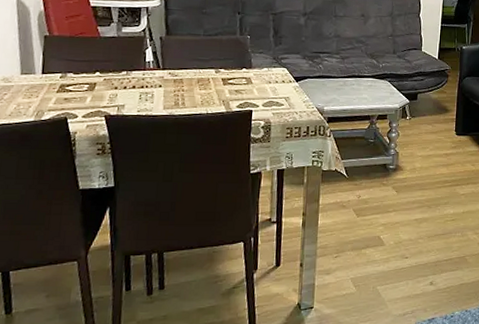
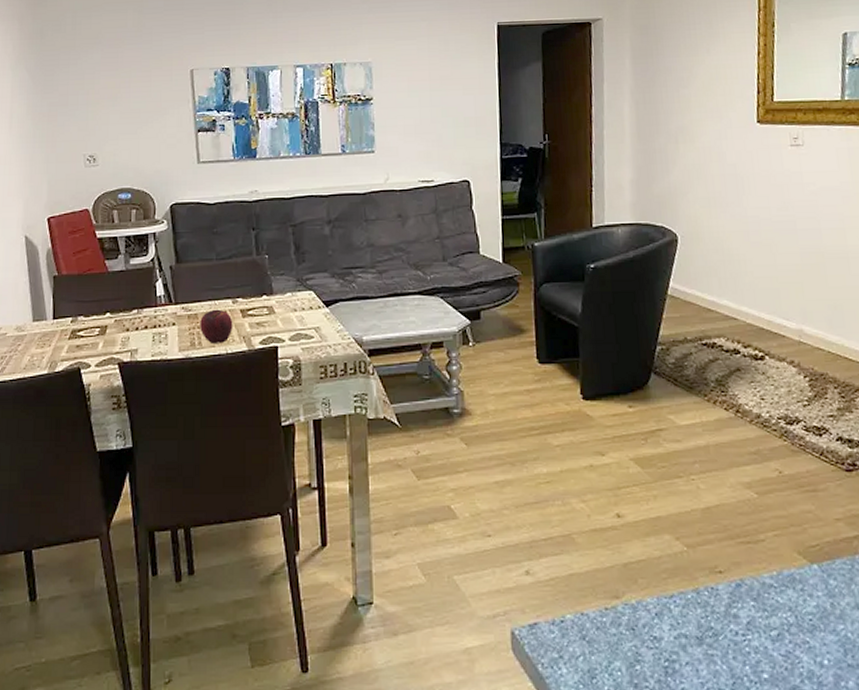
fruit: none [184,76,215,105] -> present [200,309,233,345]

